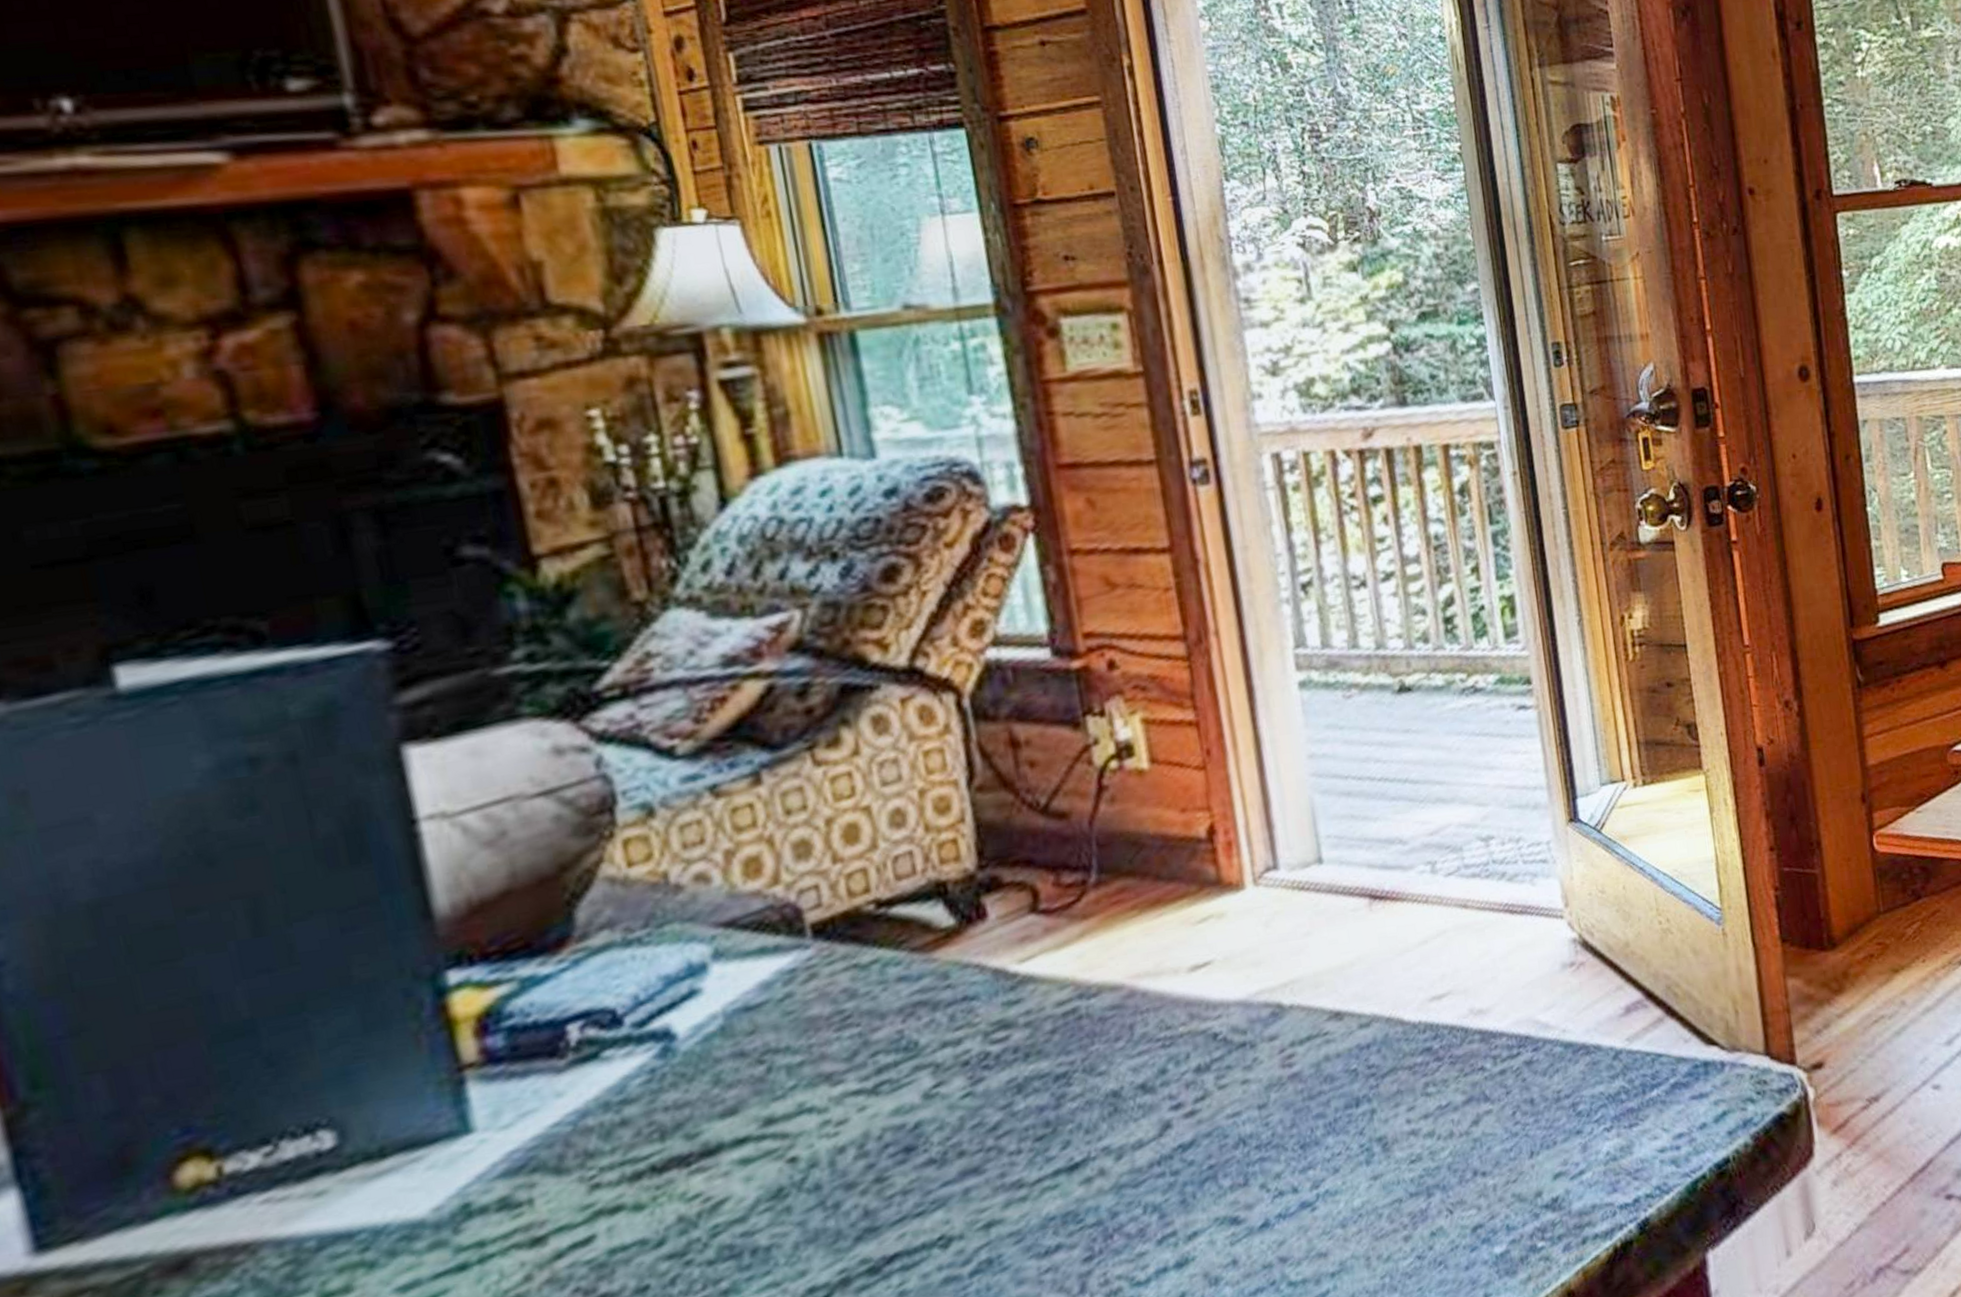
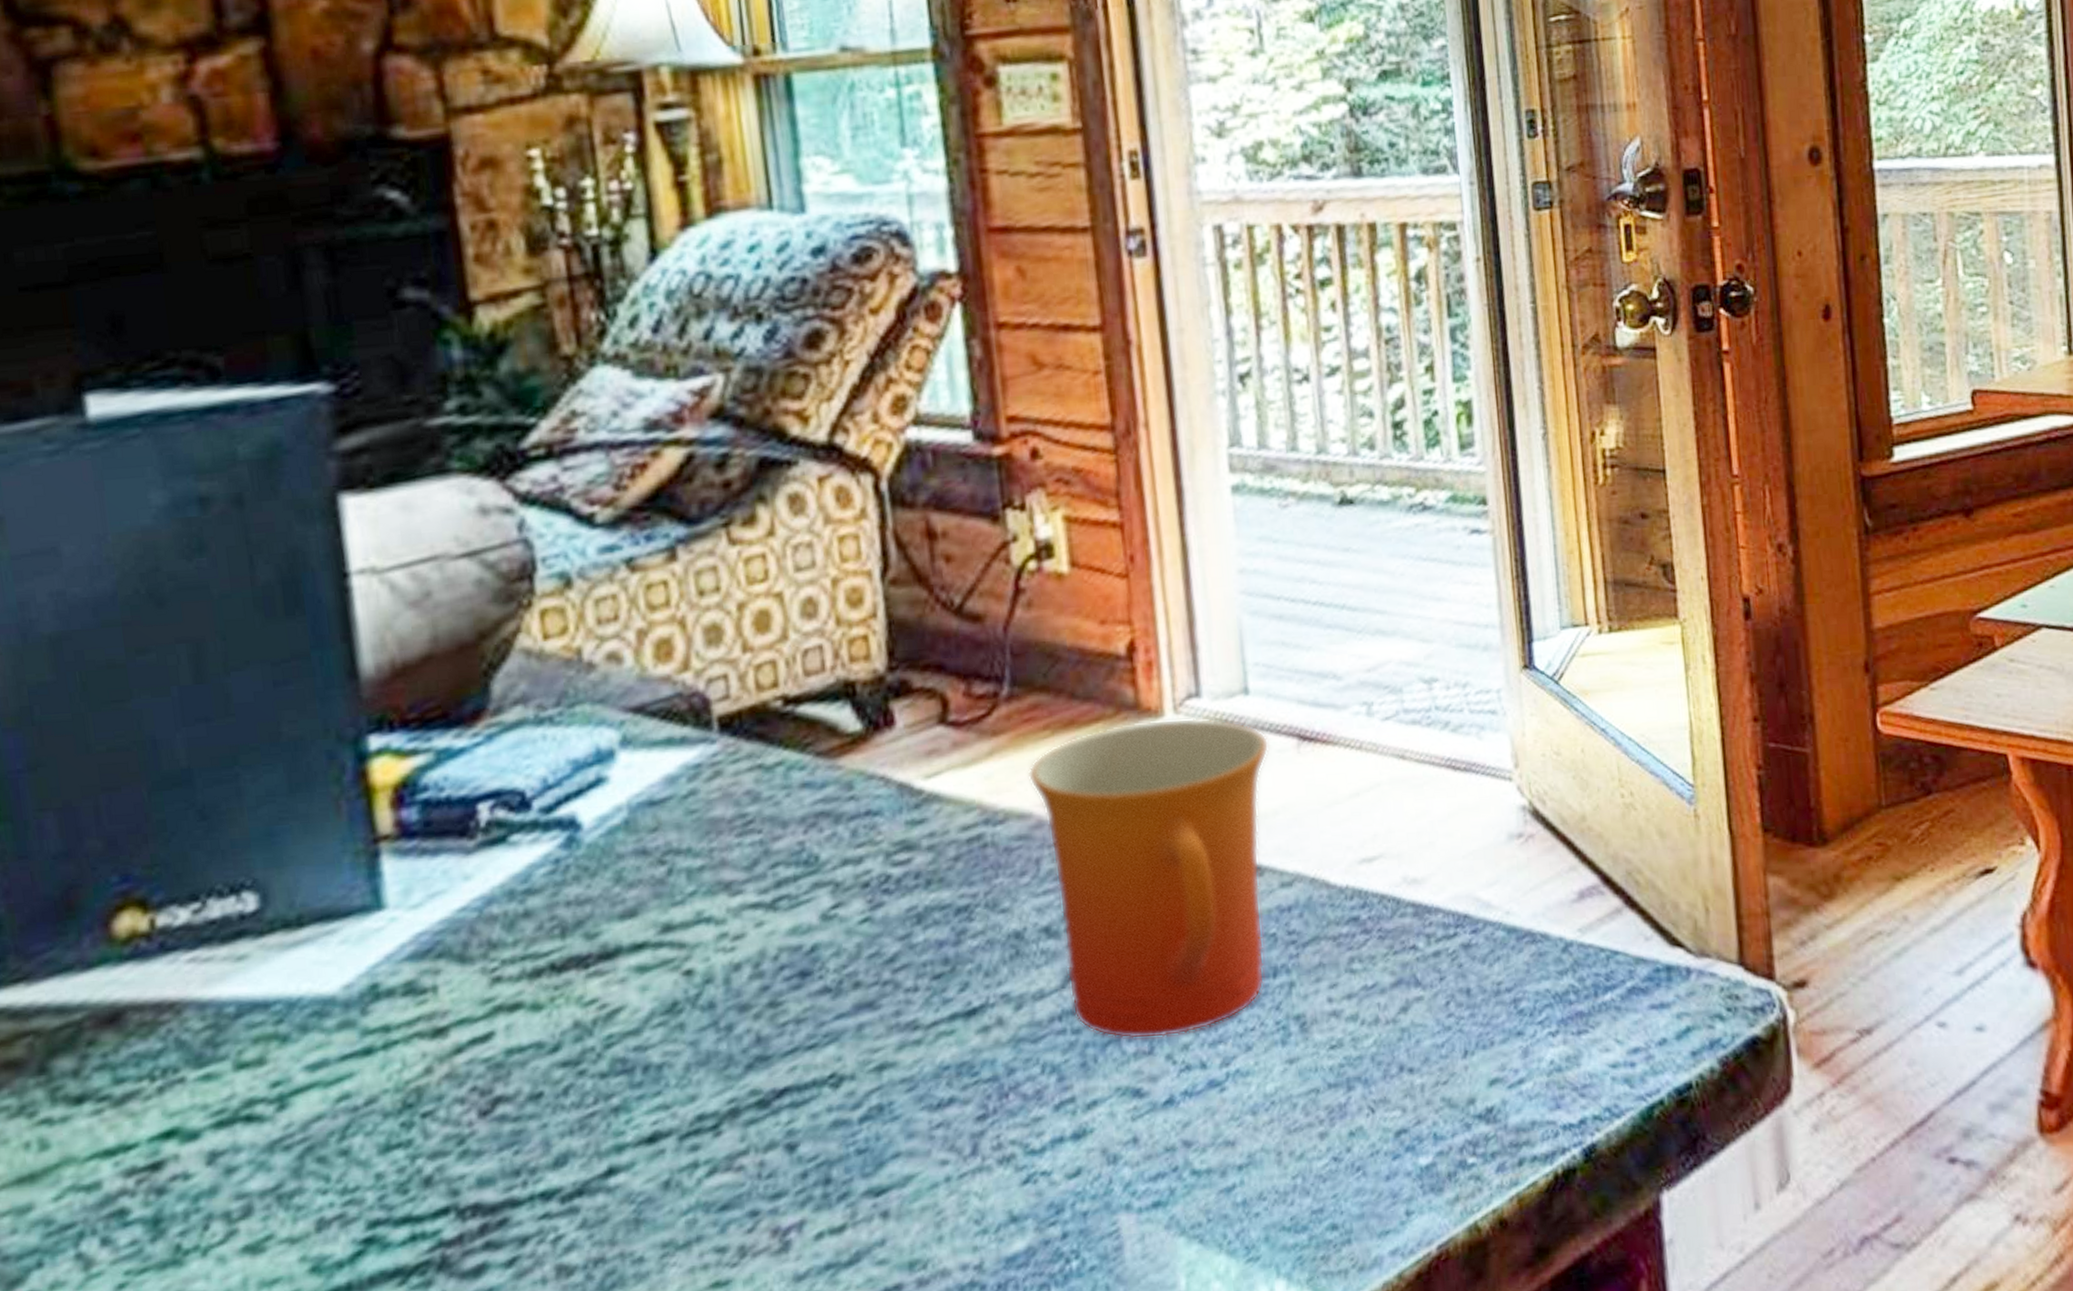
mug: none [1118,887,1349,1175] -> present [1027,718,1270,1040]

